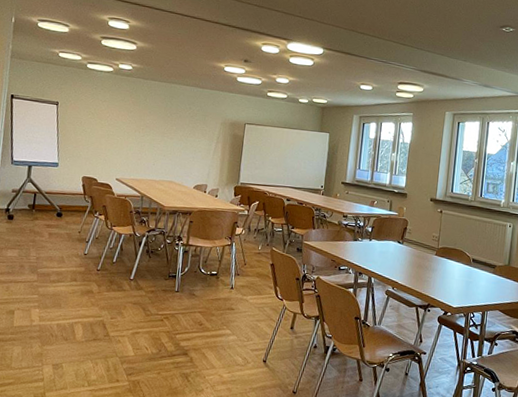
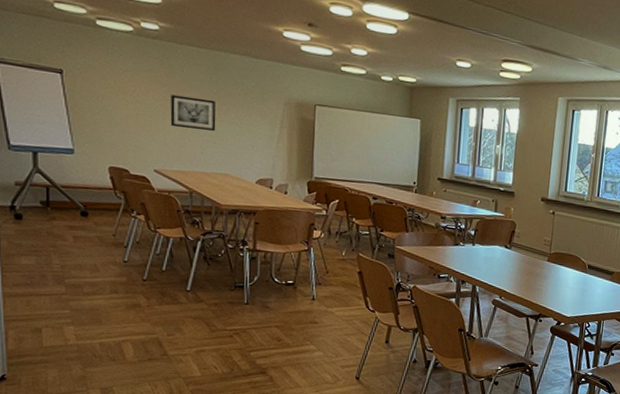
wall art: none [132,118,168,146] -> present [170,94,216,131]

